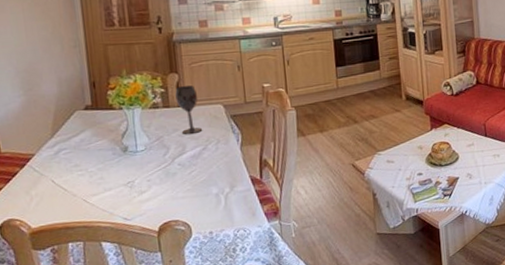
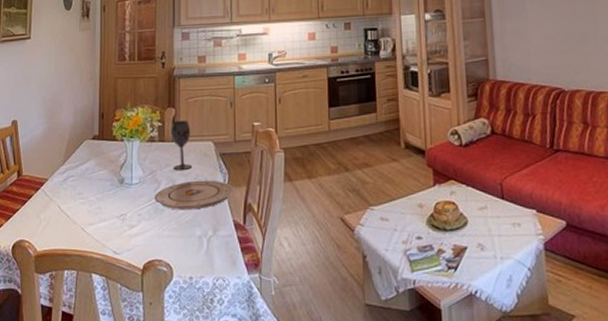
plate: none [164,140,249,172] -> present [155,180,234,210]

